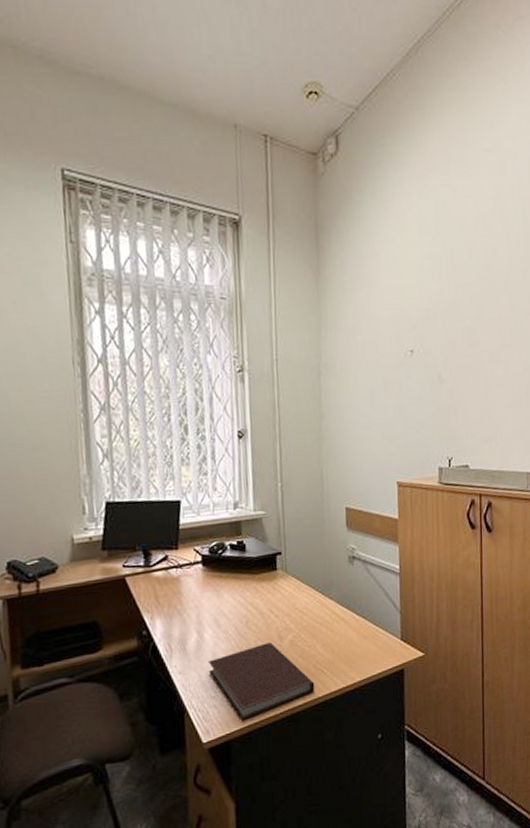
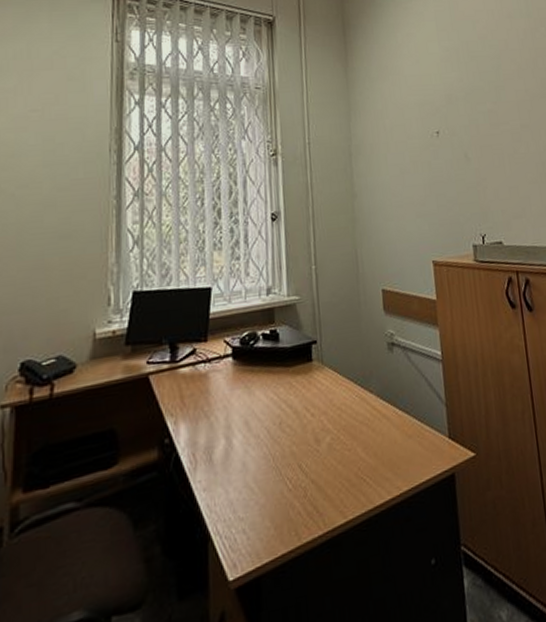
notebook: present [208,642,315,722] -> none [236,447,358,551]

